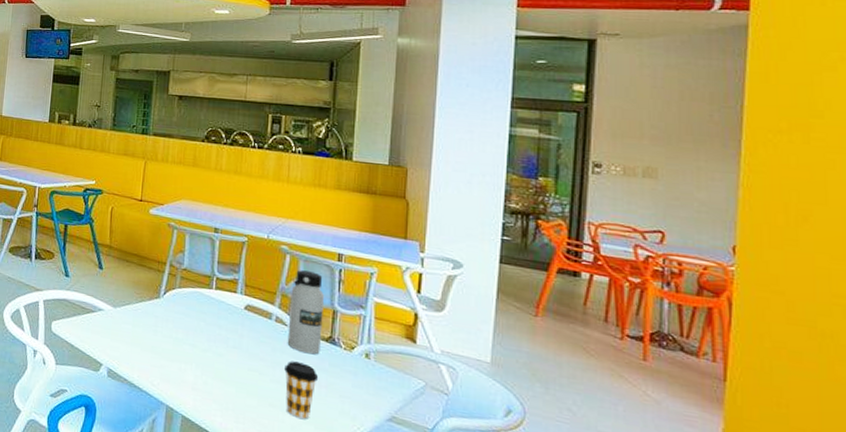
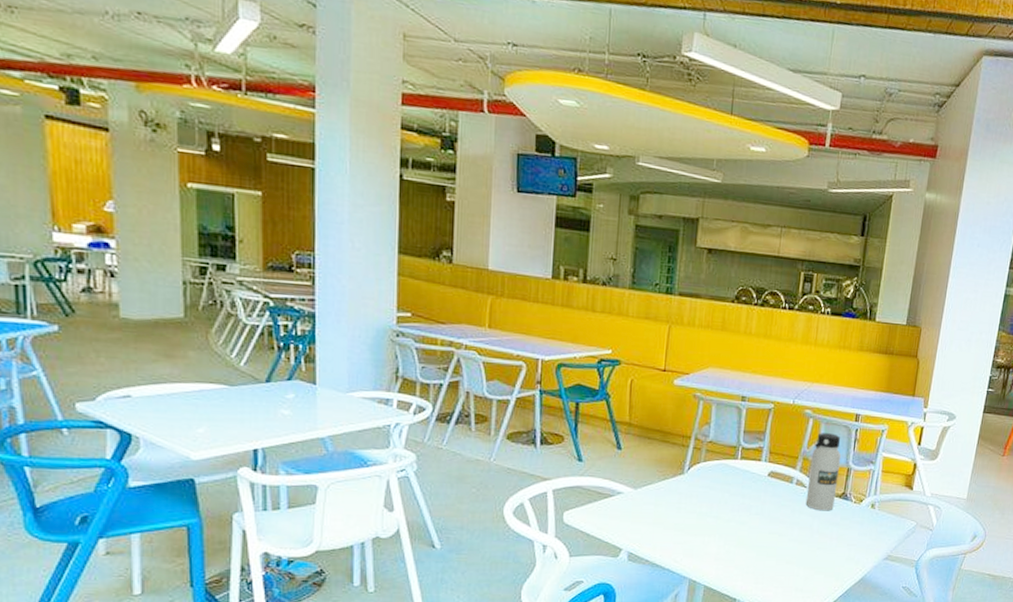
coffee cup: present [284,361,319,419] -> none [801,519,831,570]

